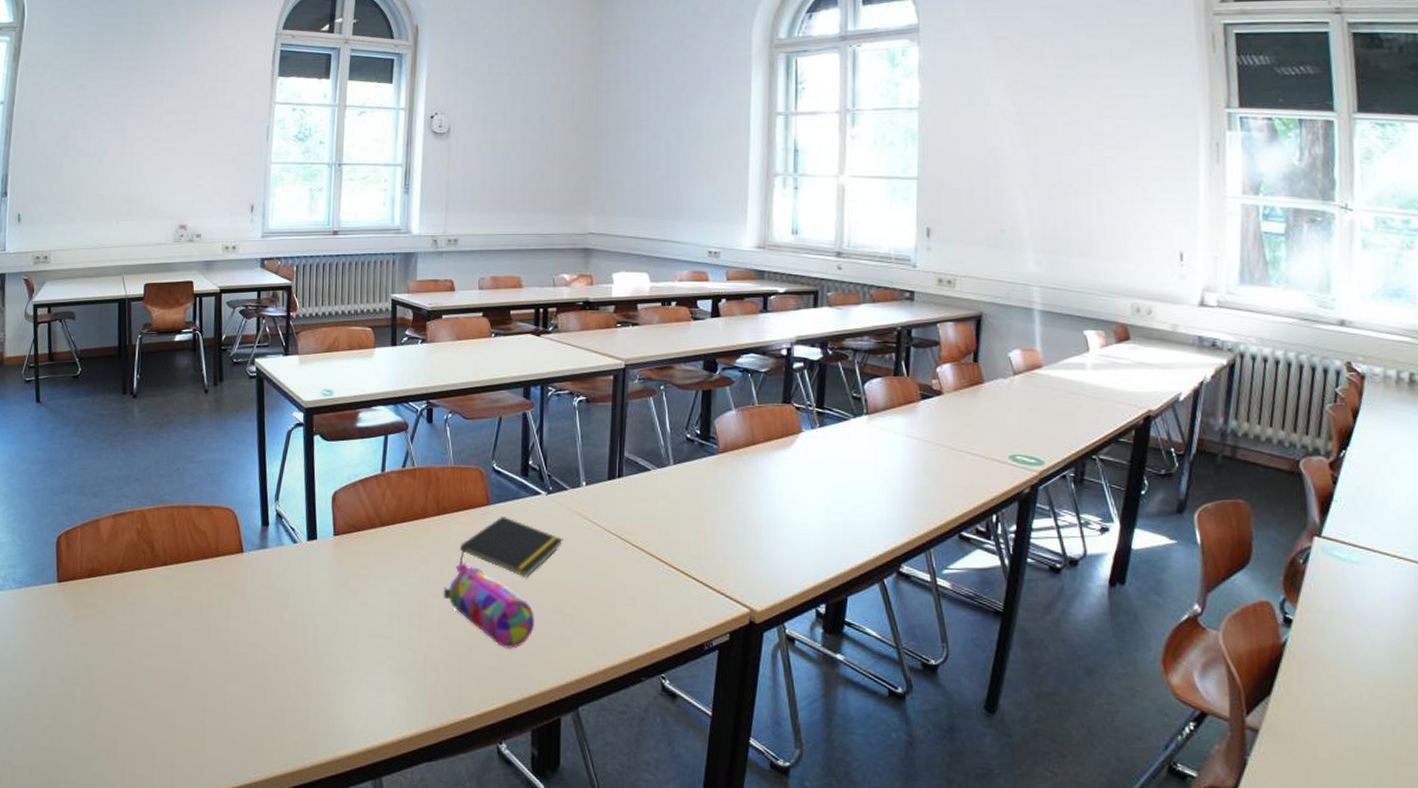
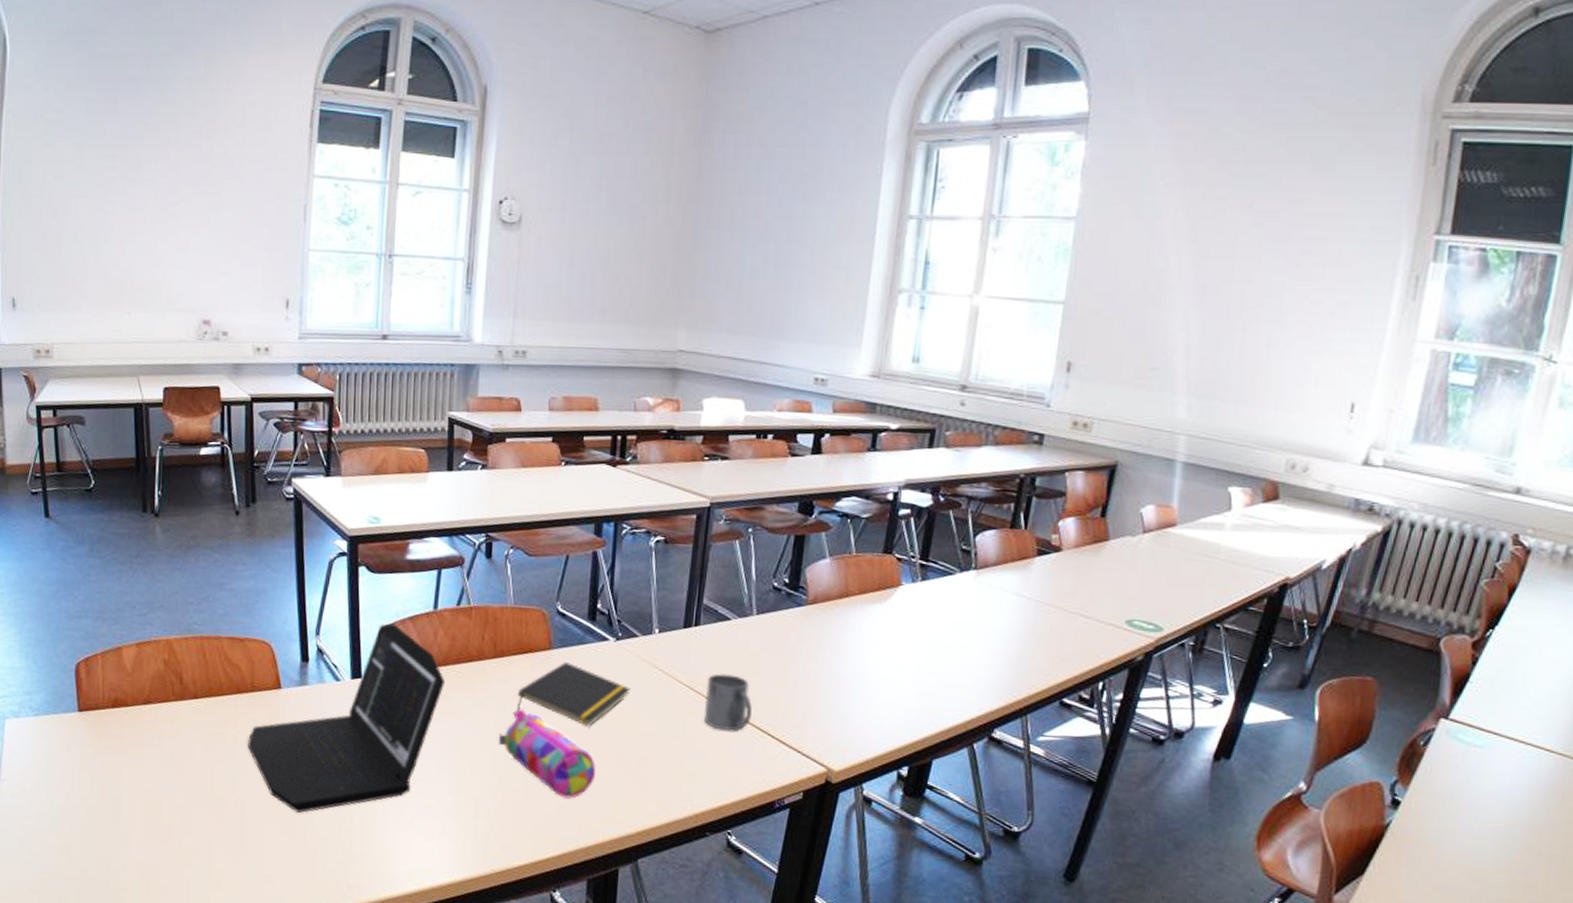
laptop: none [212,487,394,674] -> present [248,623,446,814]
mug: none [631,521,677,576] -> present [704,673,752,731]

